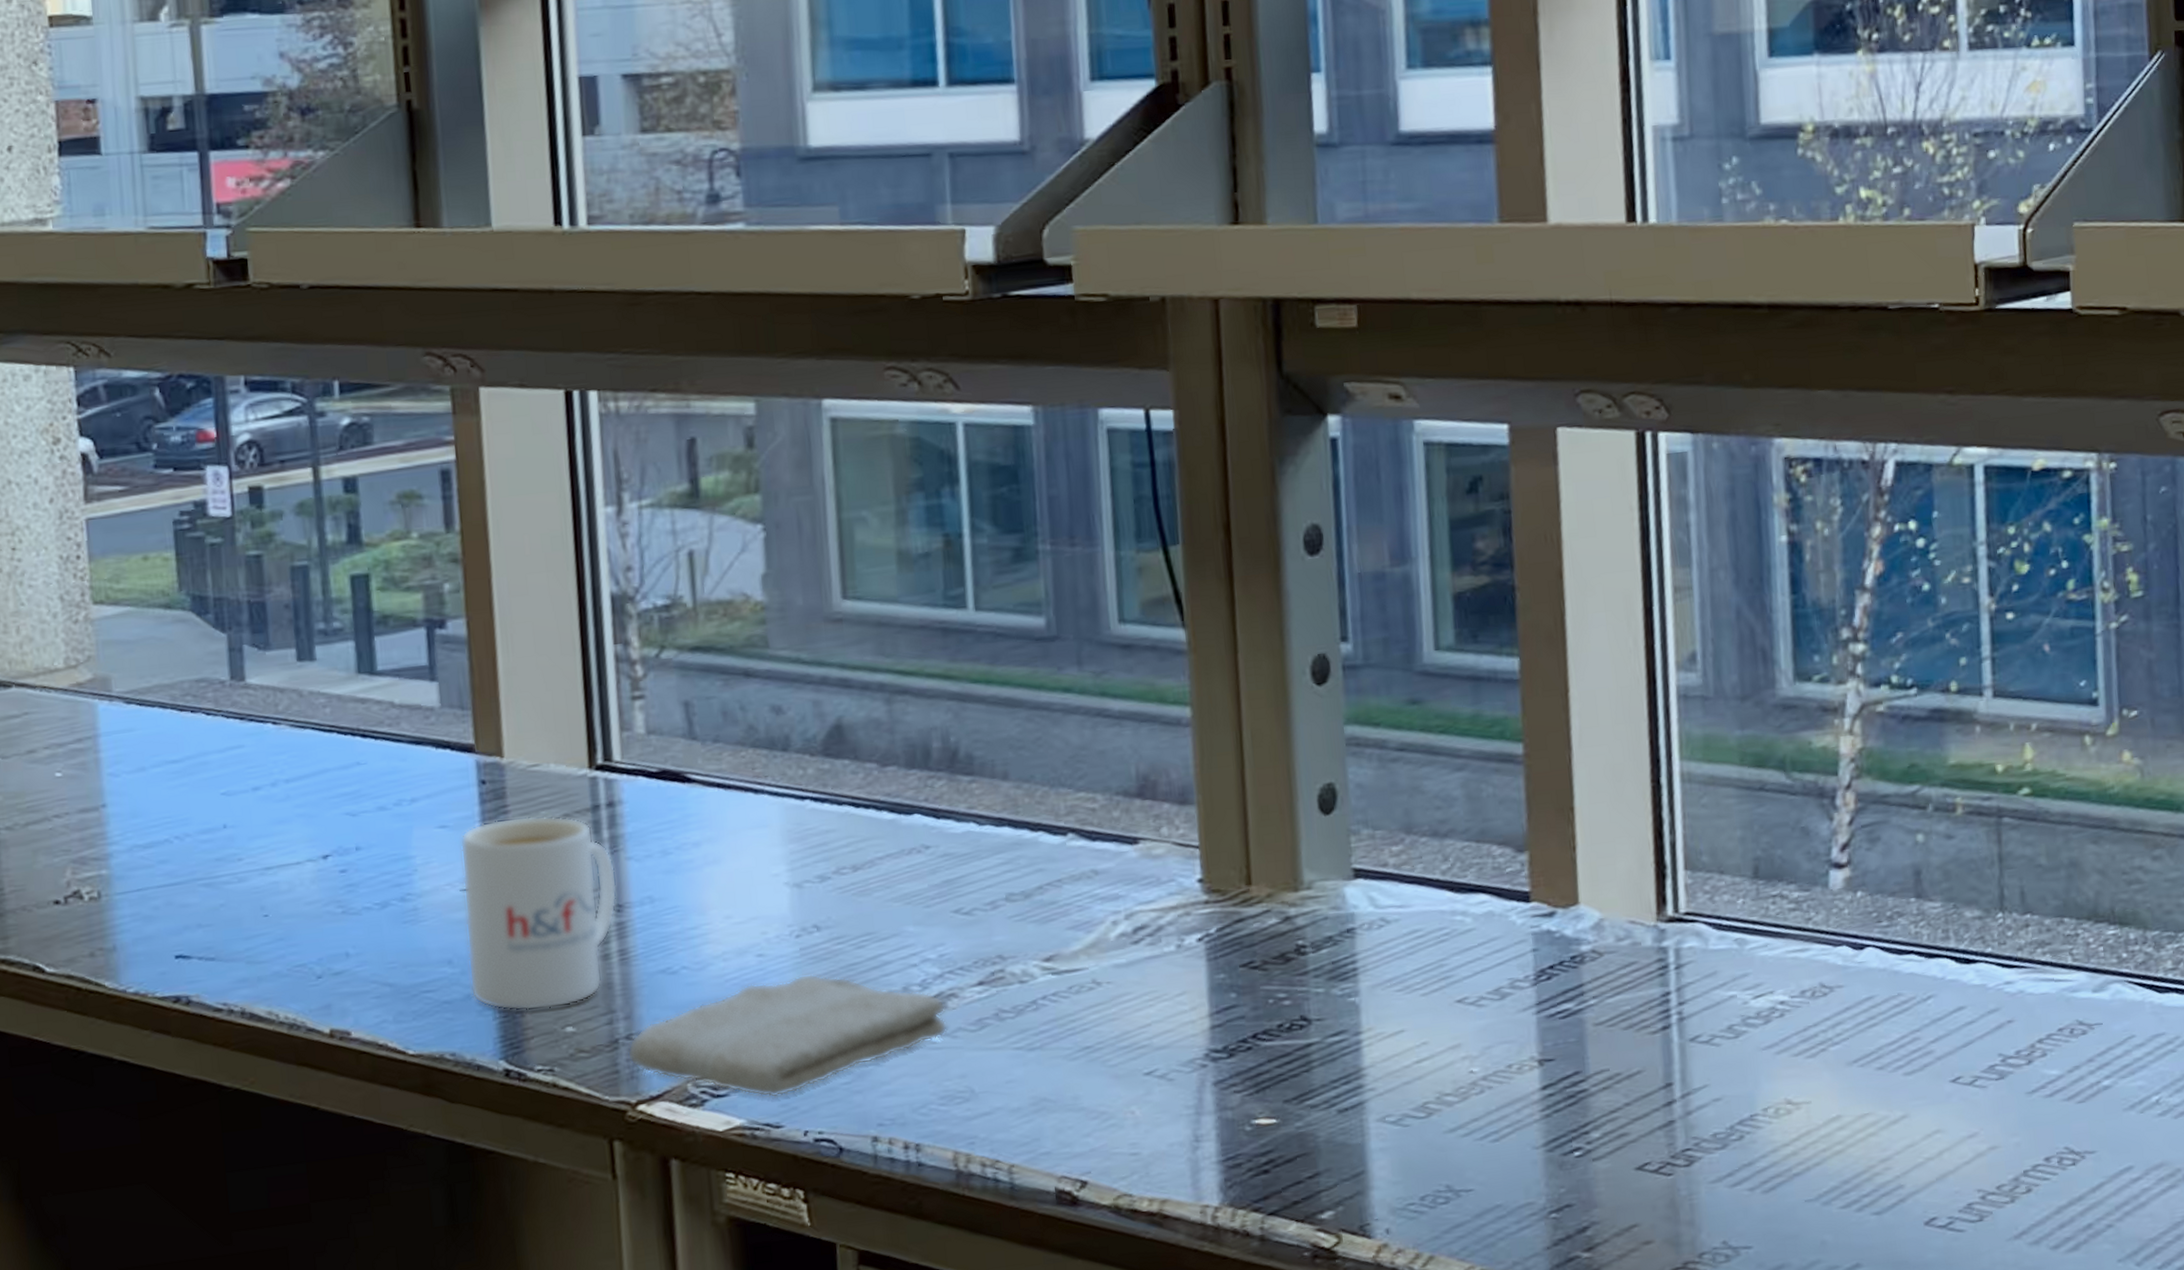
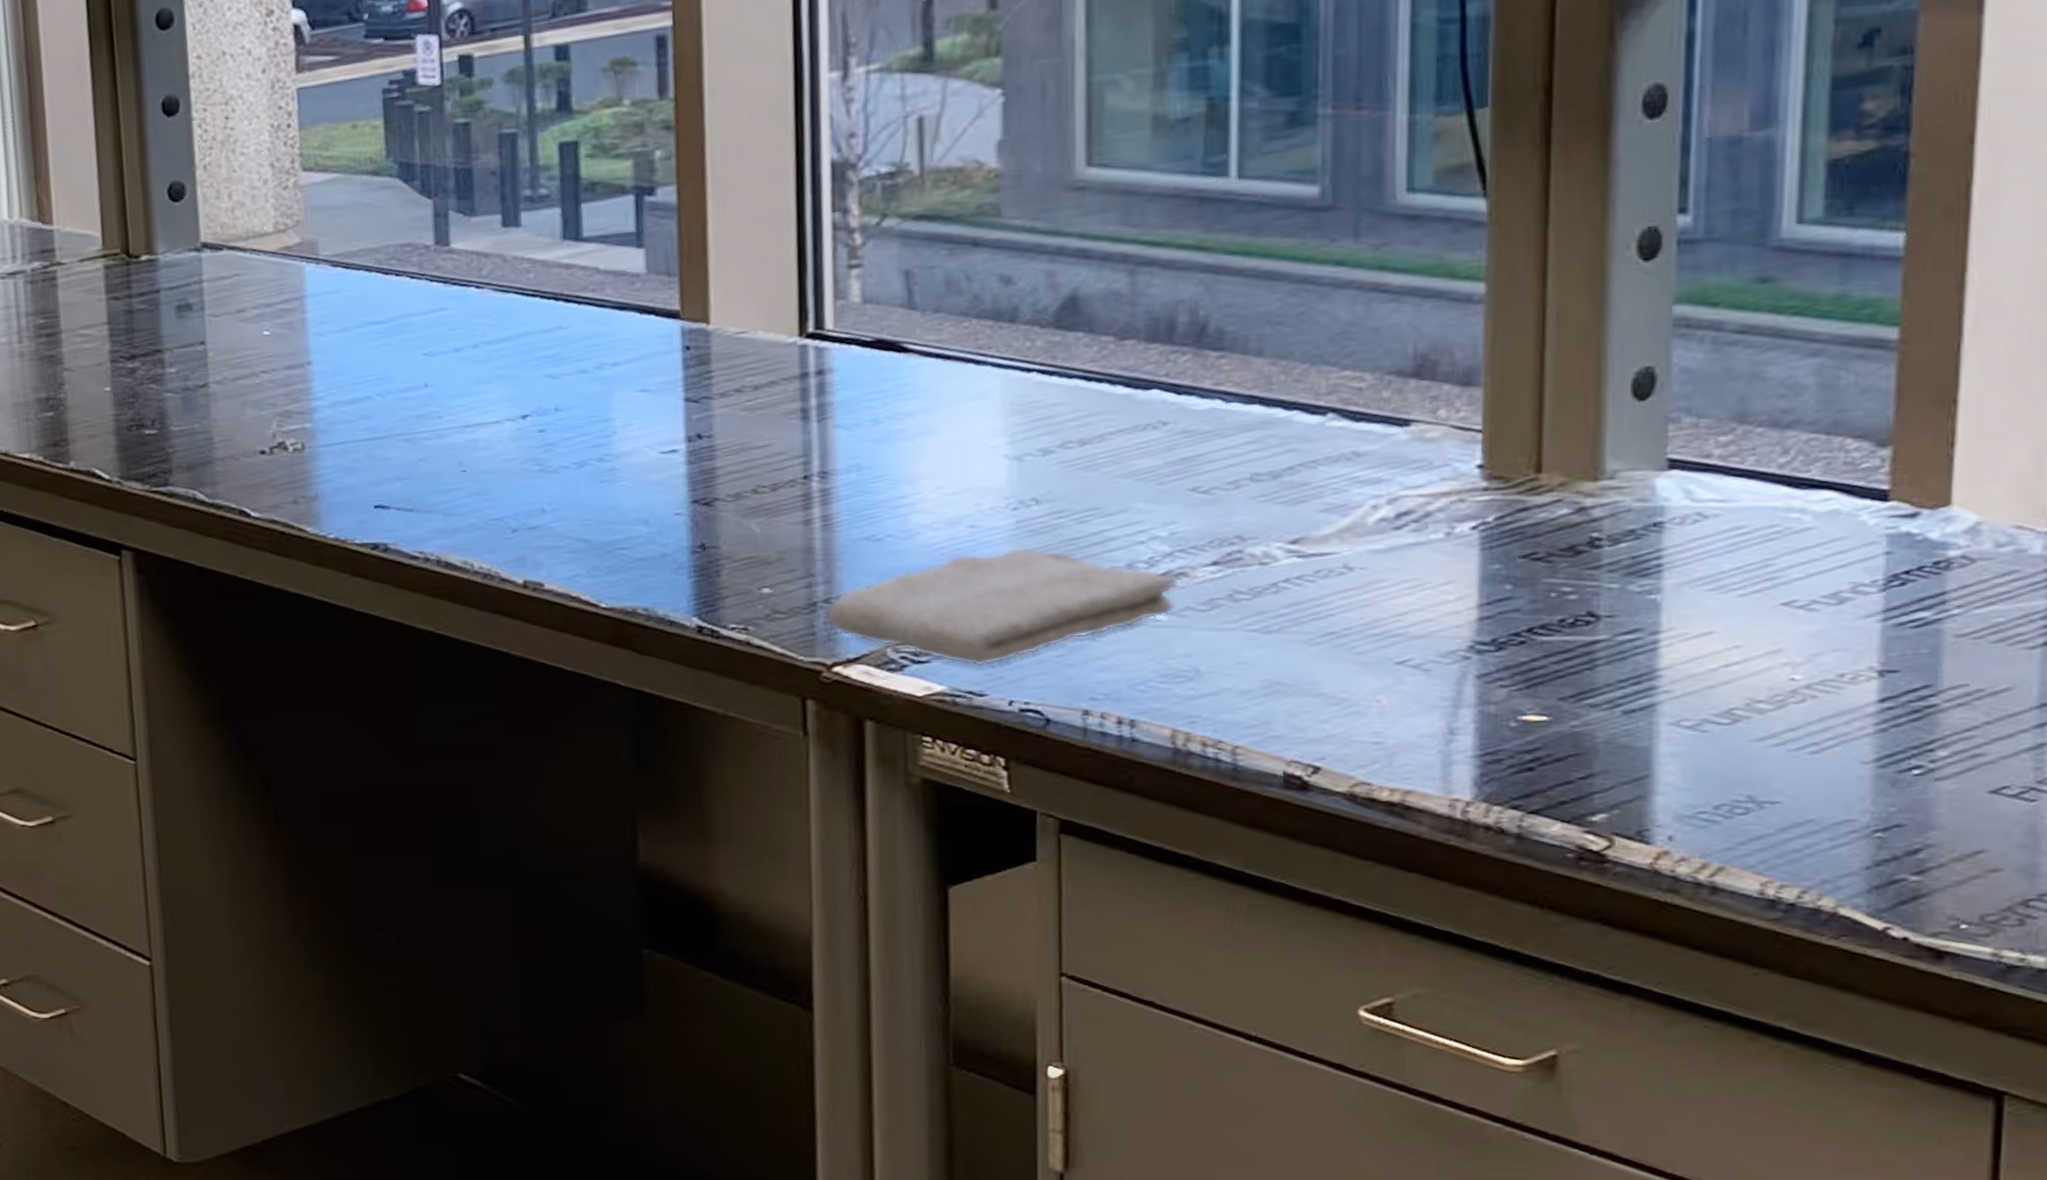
mug: present [460,815,617,1011] -> none [661,382,823,571]

